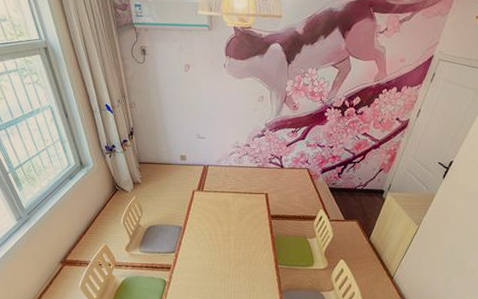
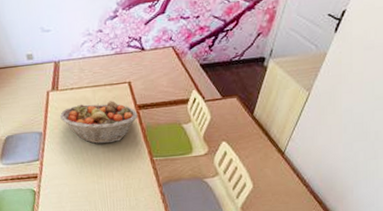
fruit basket: none [201,206,270,246] -> present [60,101,138,144]

